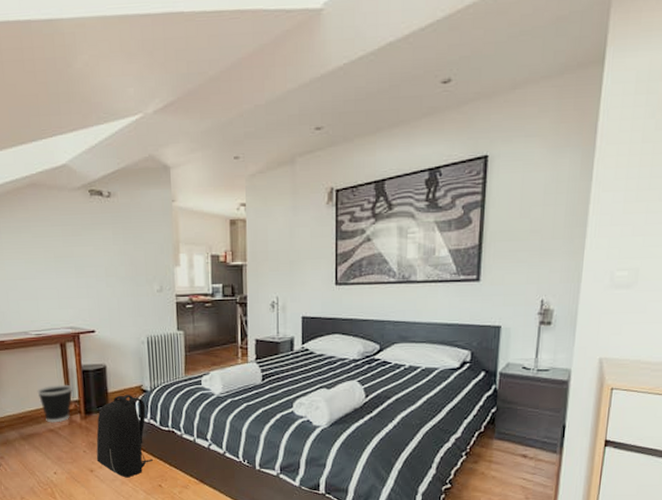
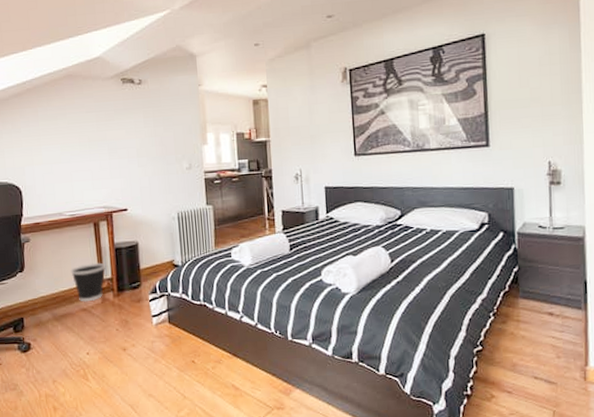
backpack: present [96,395,153,478] -> none [129,270,185,355]

